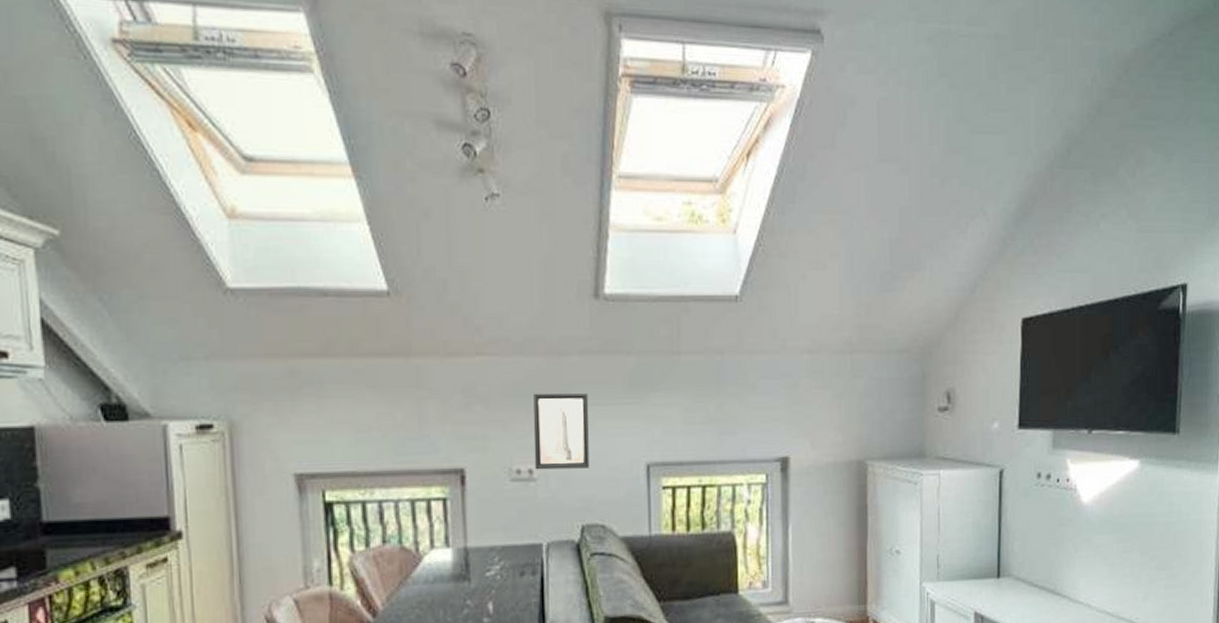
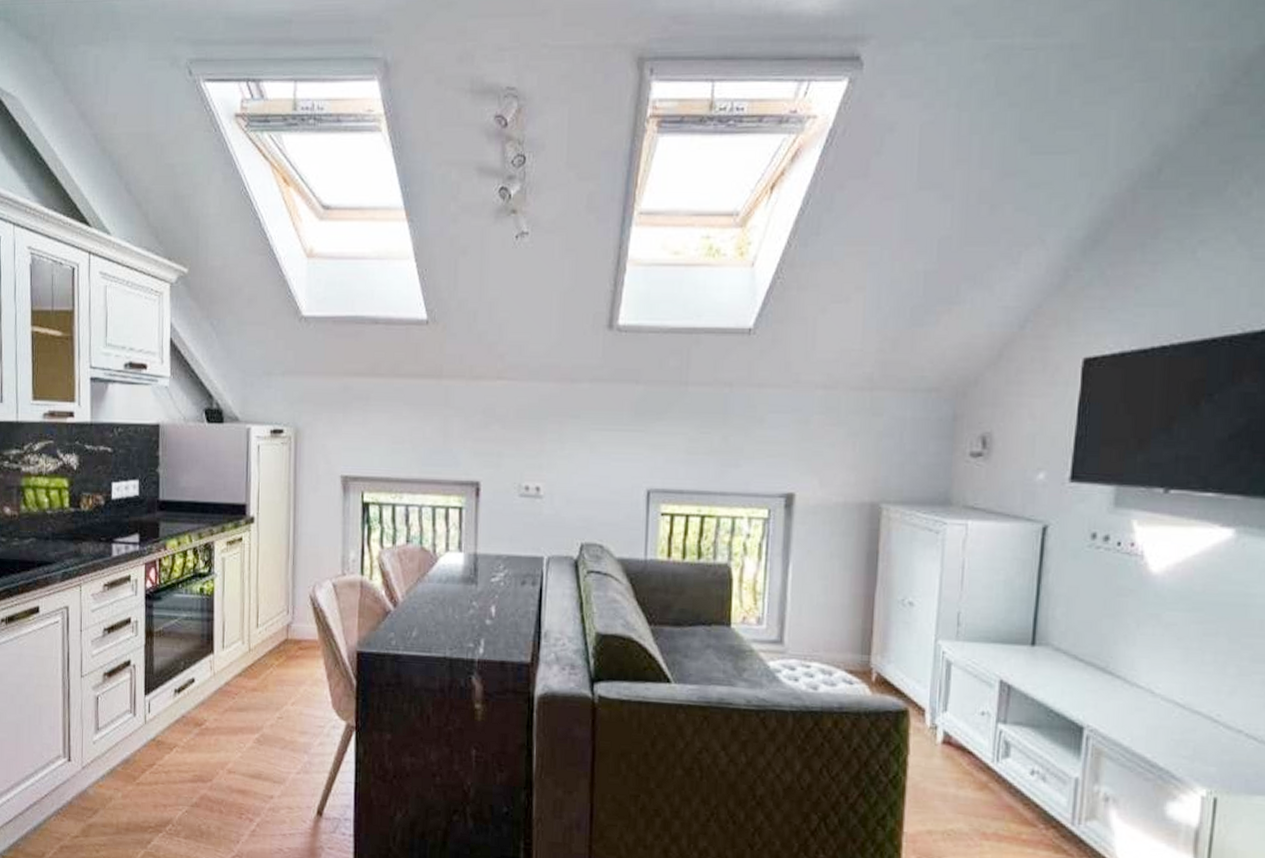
wall art: present [533,393,590,470] -> none [542,416,596,490]

